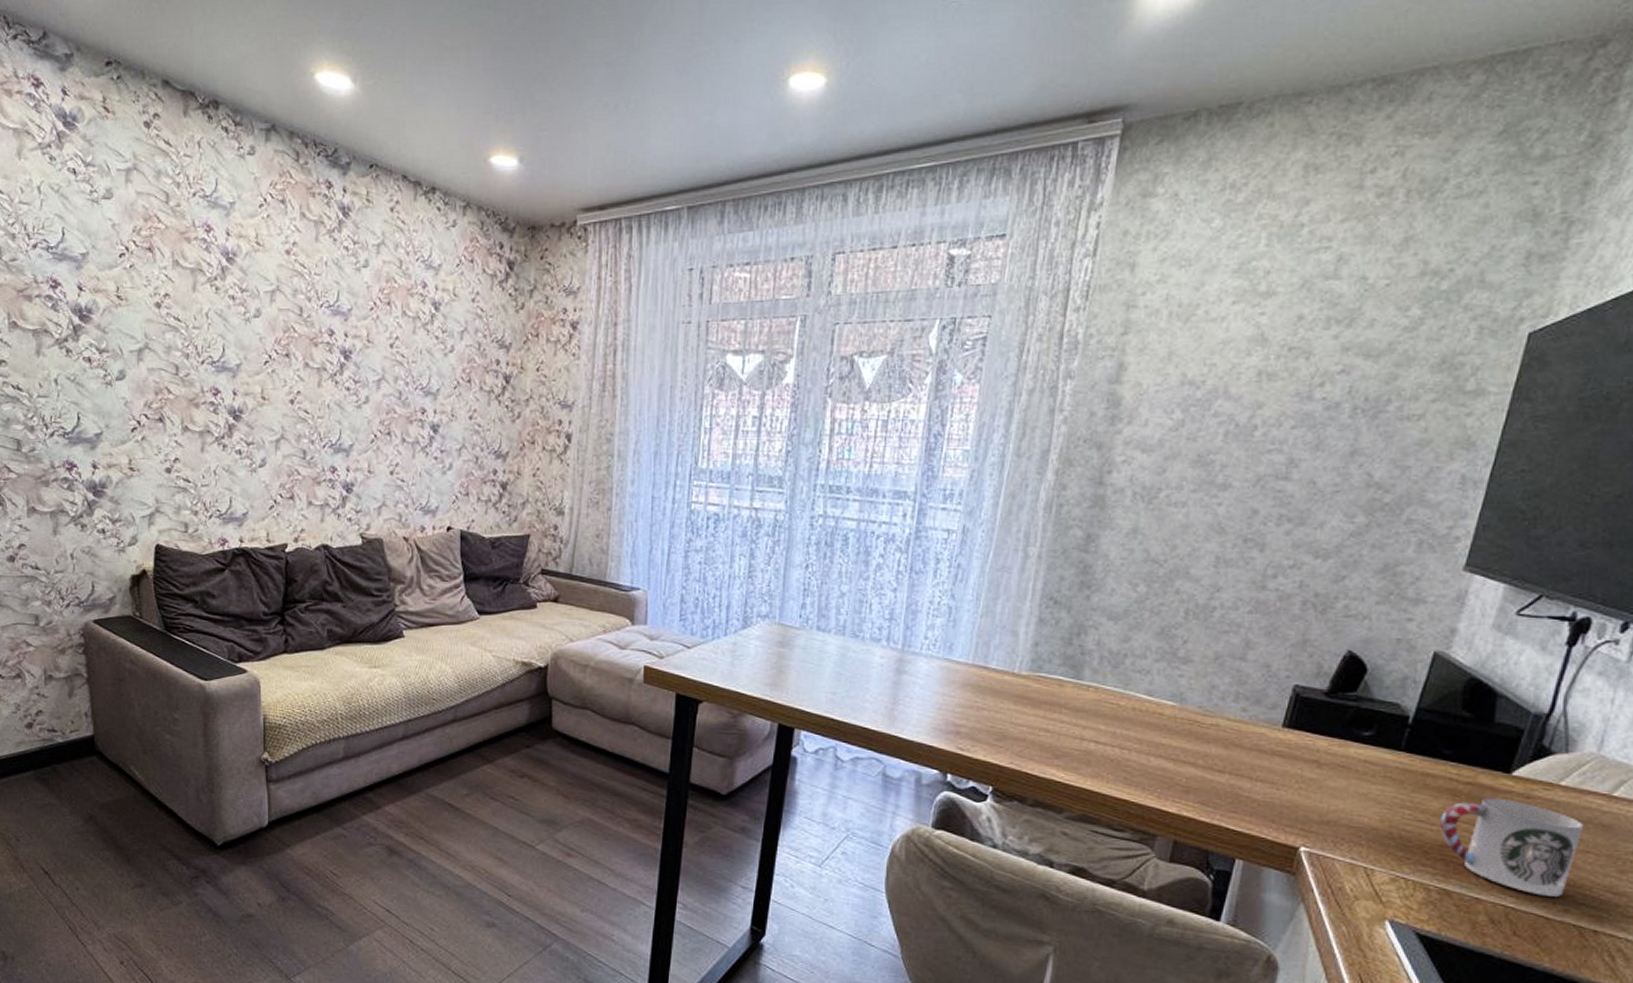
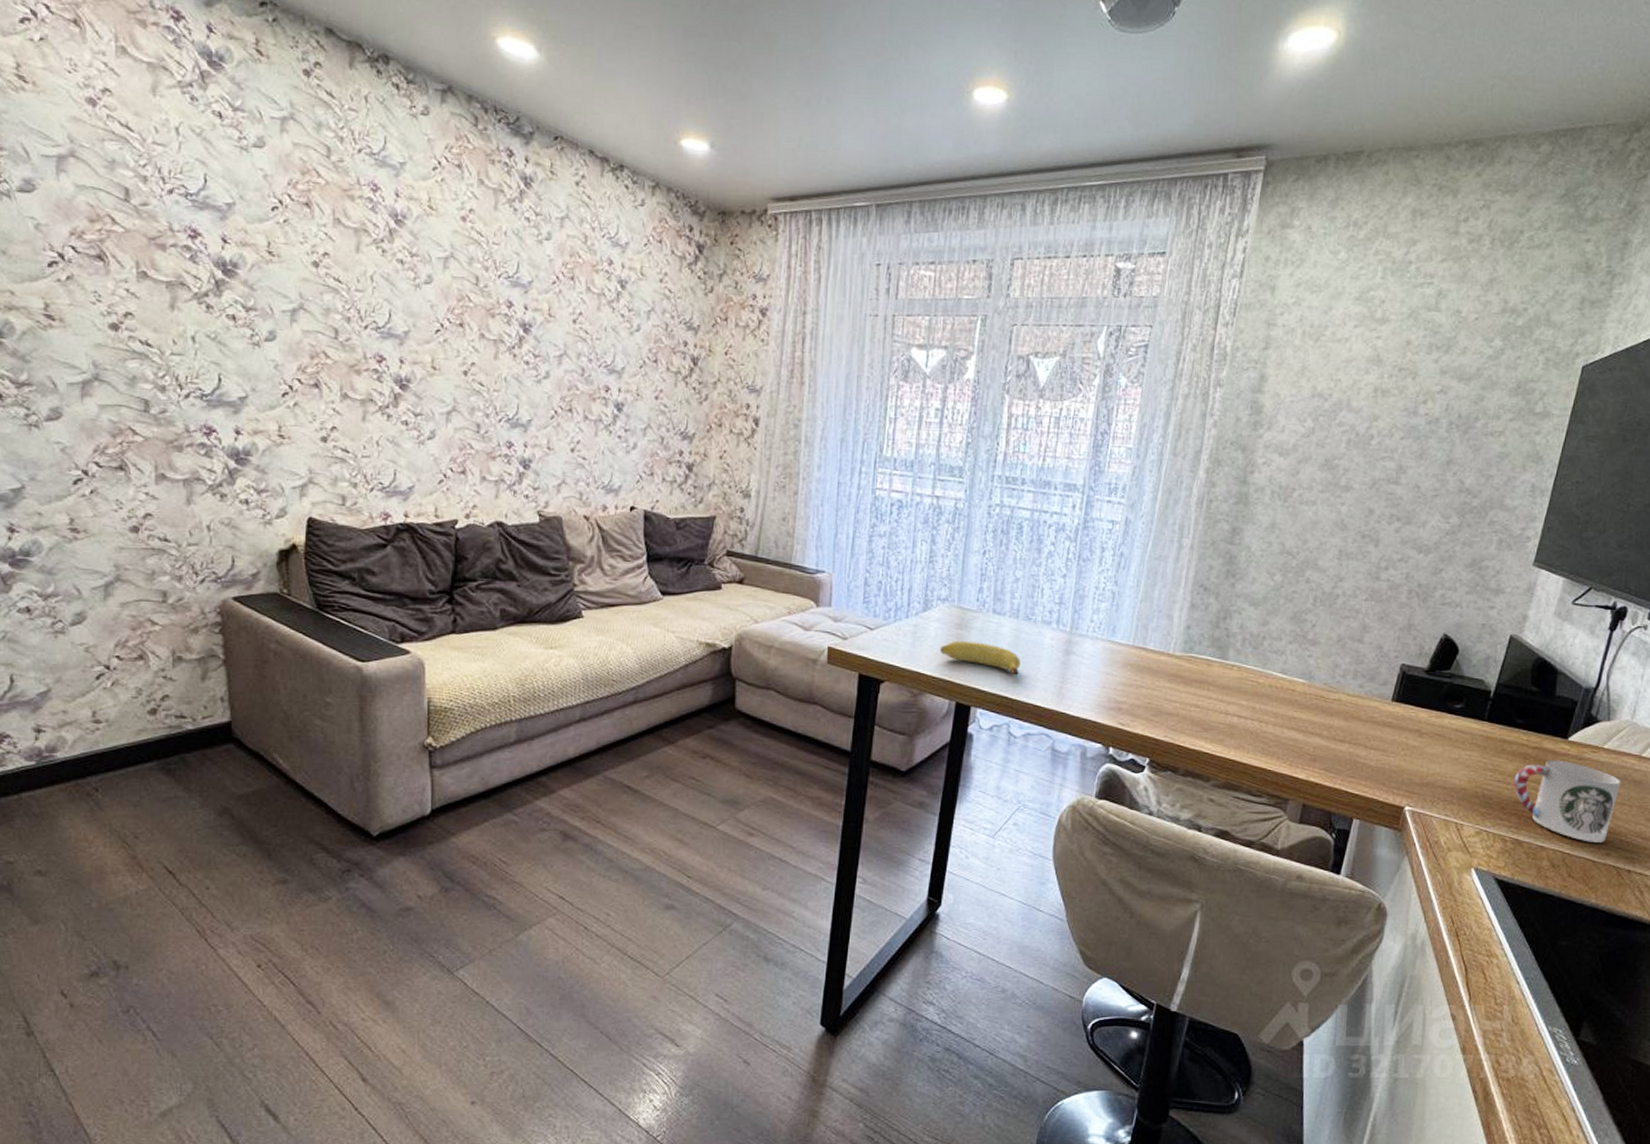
banana: none [761,659,848,696] -> present [940,640,1021,675]

